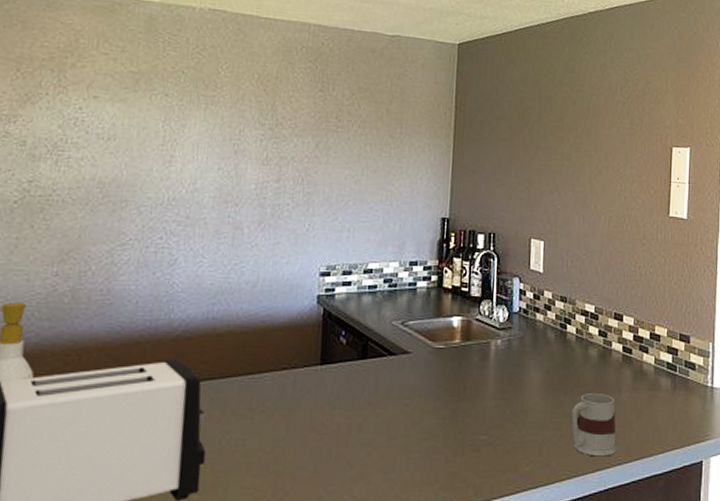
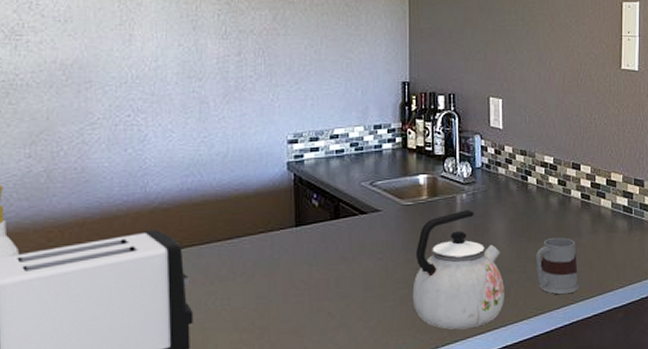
kettle: none [438,357,537,489] -> present [412,210,504,330]

